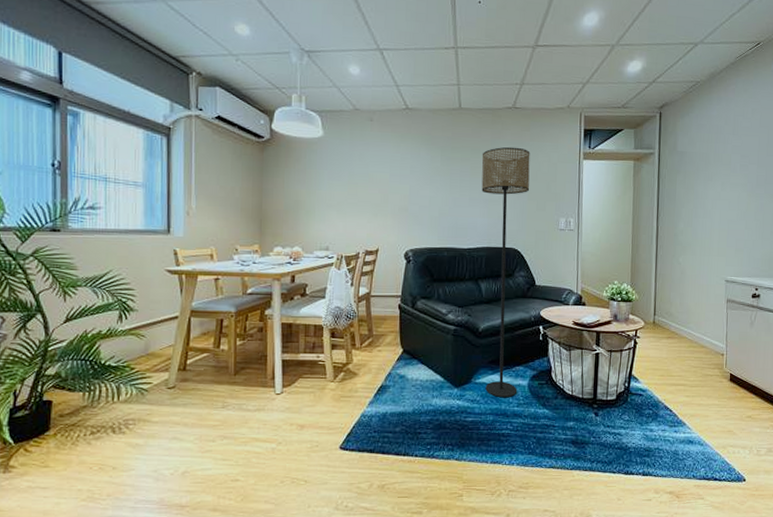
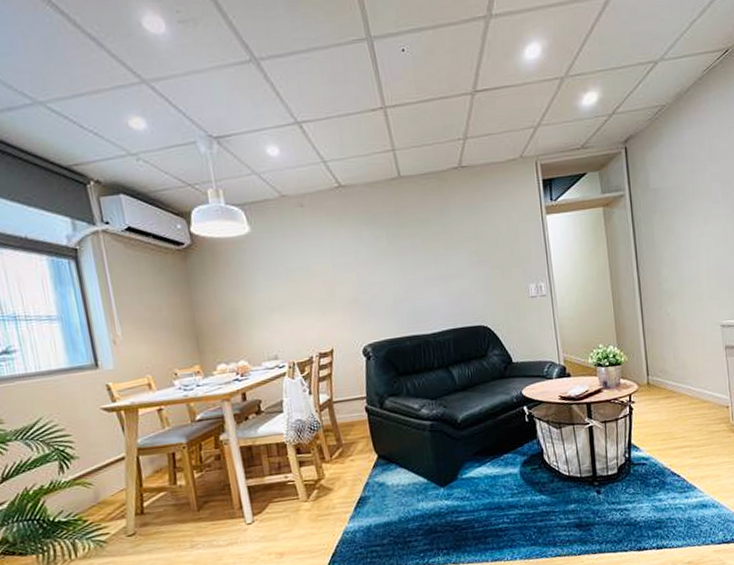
floor lamp: present [481,146,530,398] -> none [431,211,509,491]

